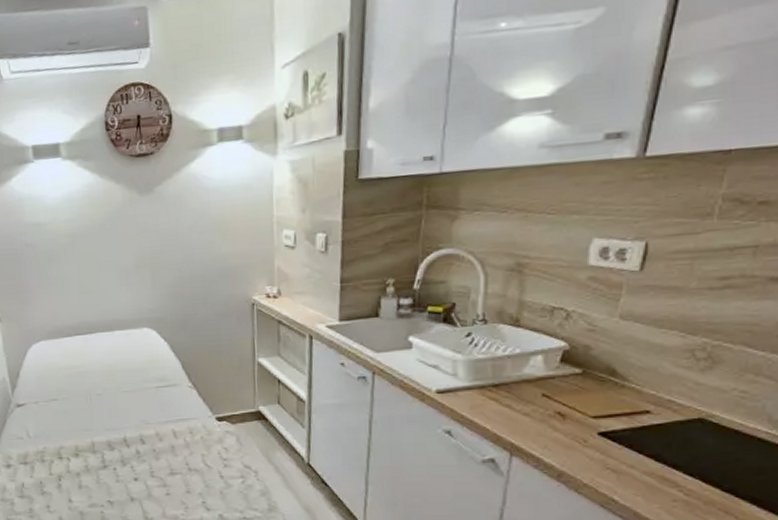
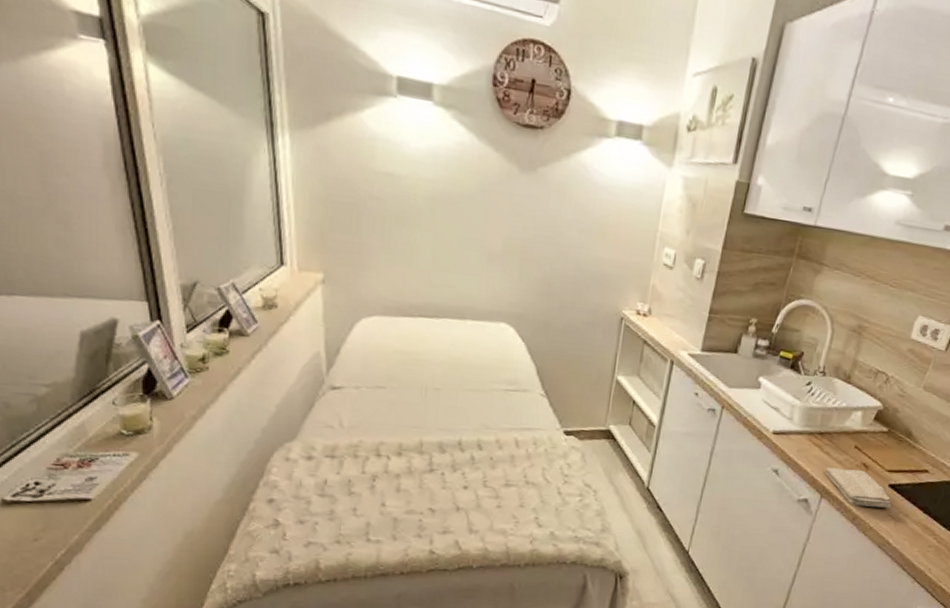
washcloth: none [508,420,607,460] -> present [823,467,891,508]

